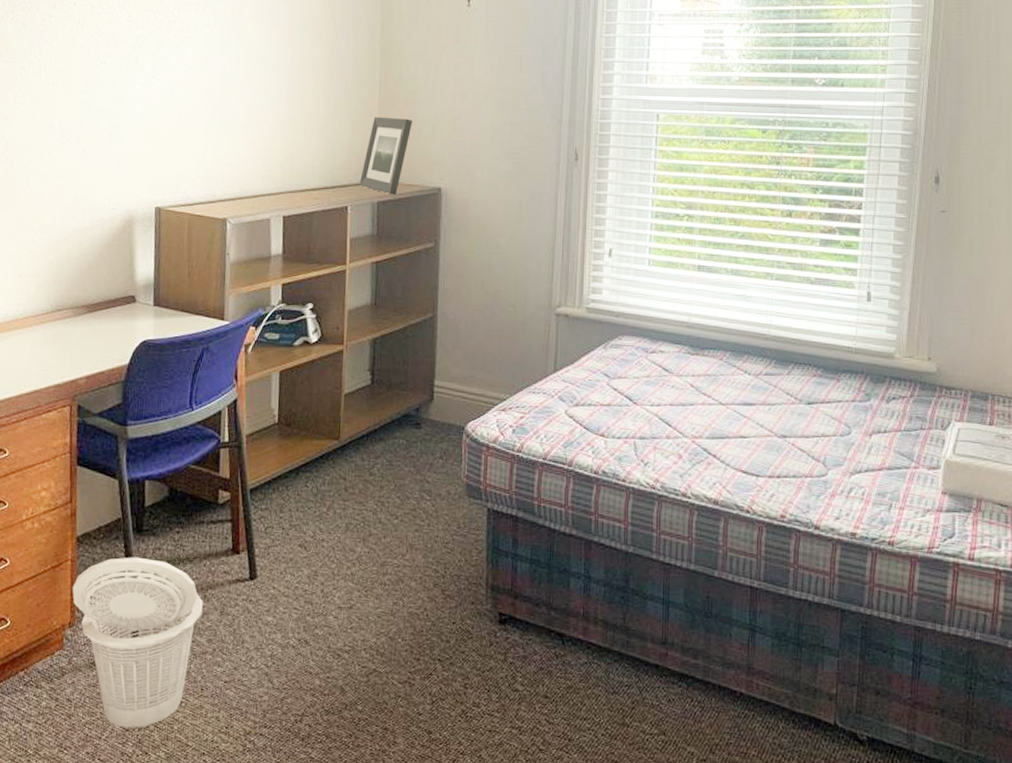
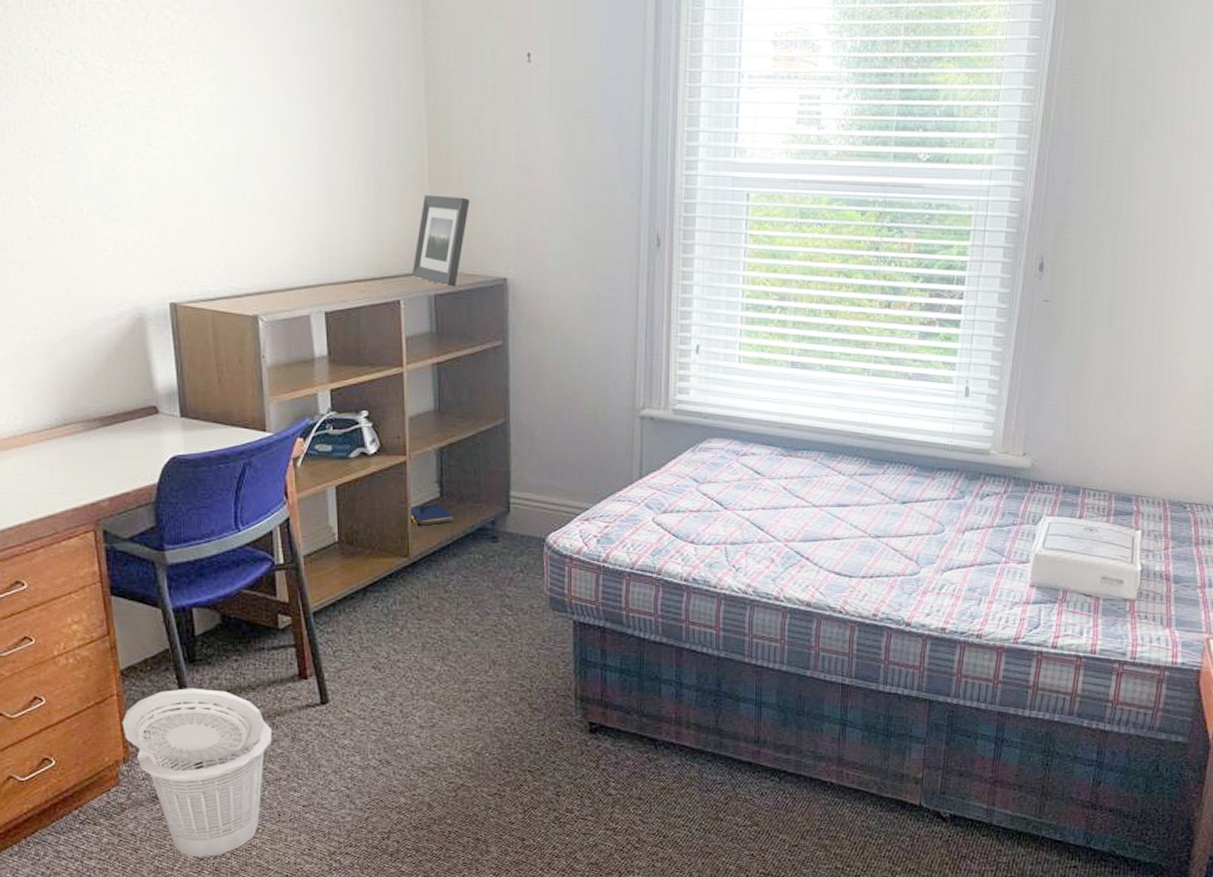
book: none [342,390,382,411] -> present [408,504,454,526]

